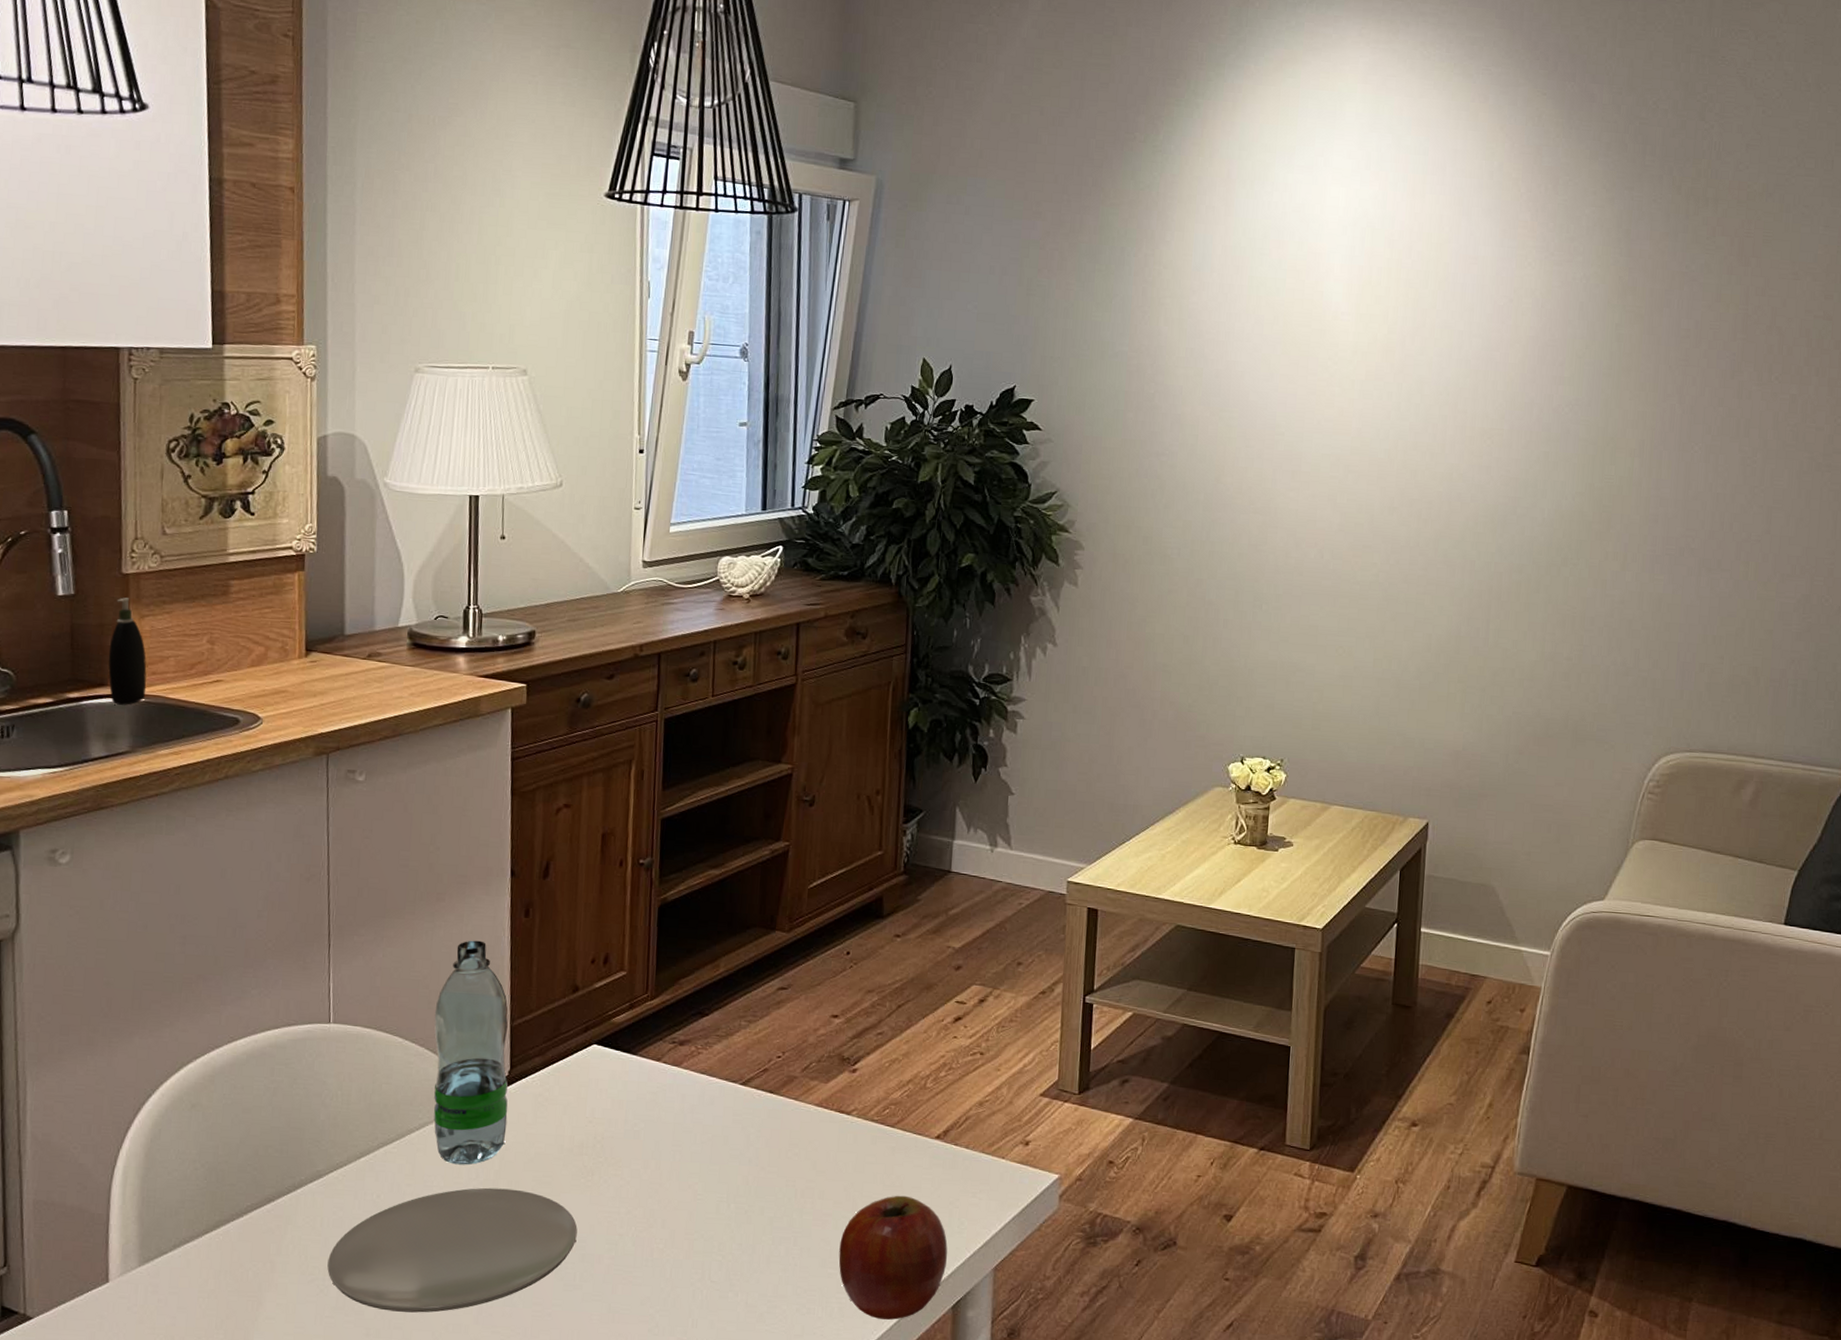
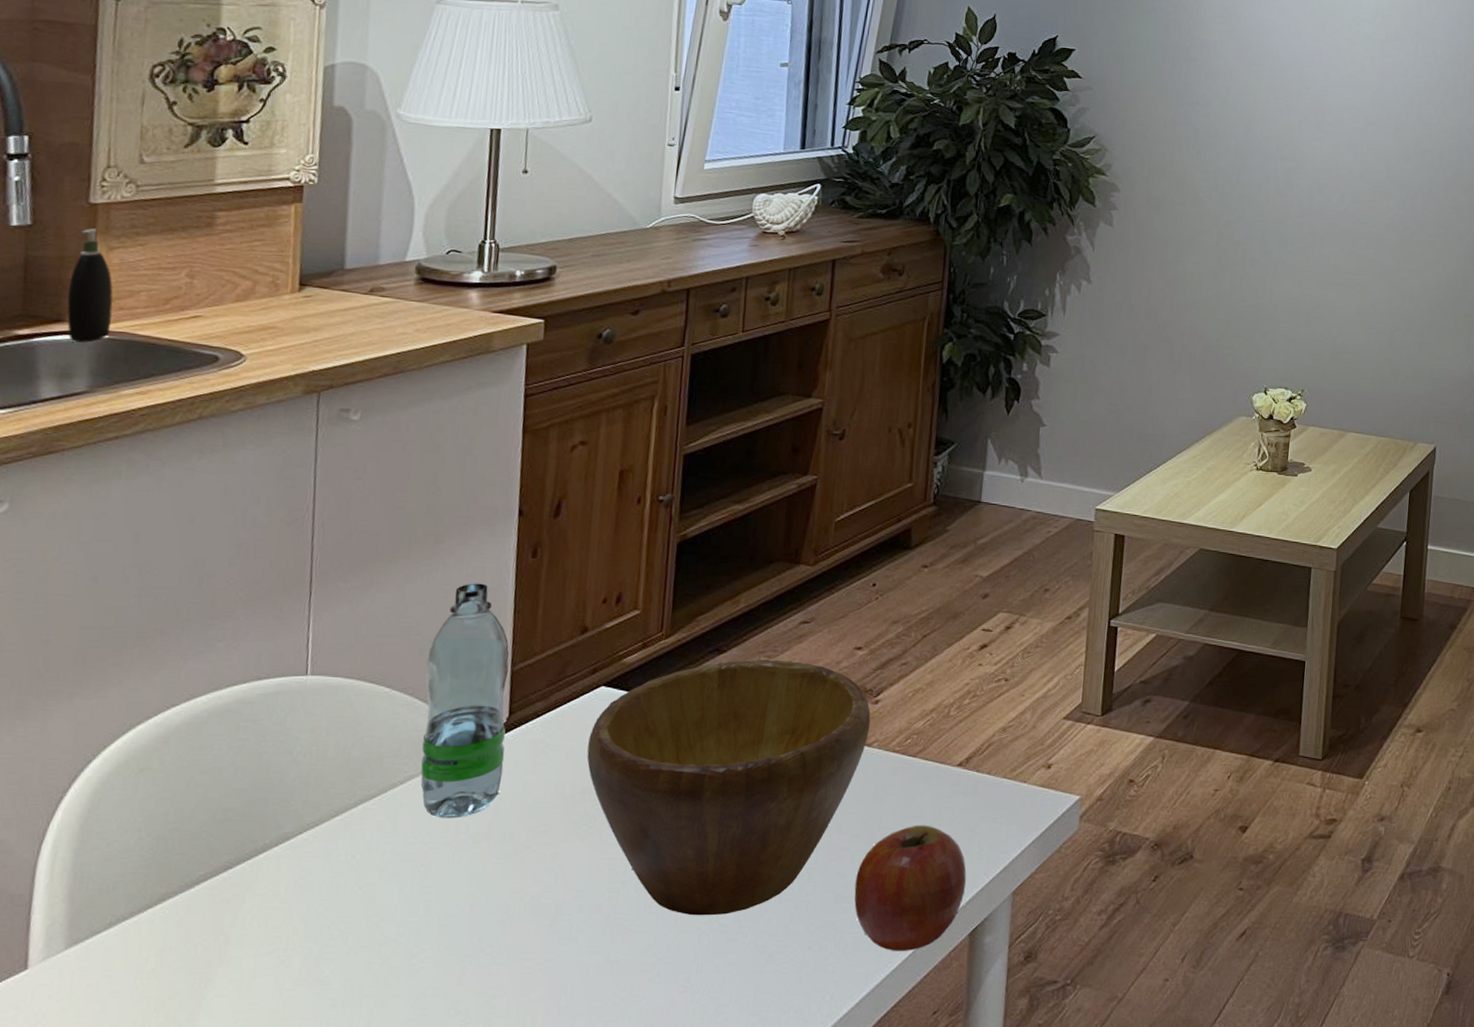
plate: present [327,1187,578,1313] -> none [290,841,576,979]
bowl: none [582,1024,849,1273] -> present [587,659,871,916]

